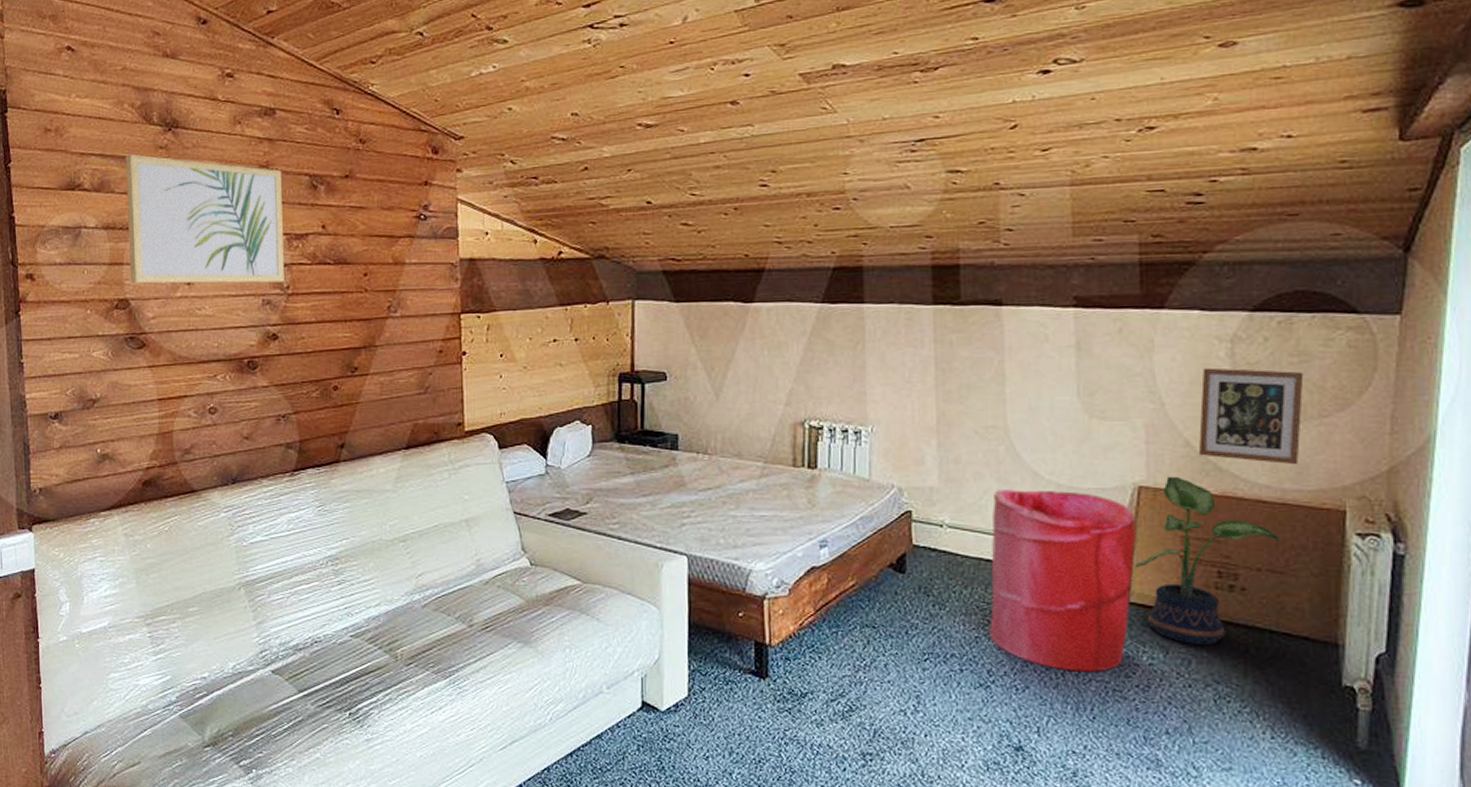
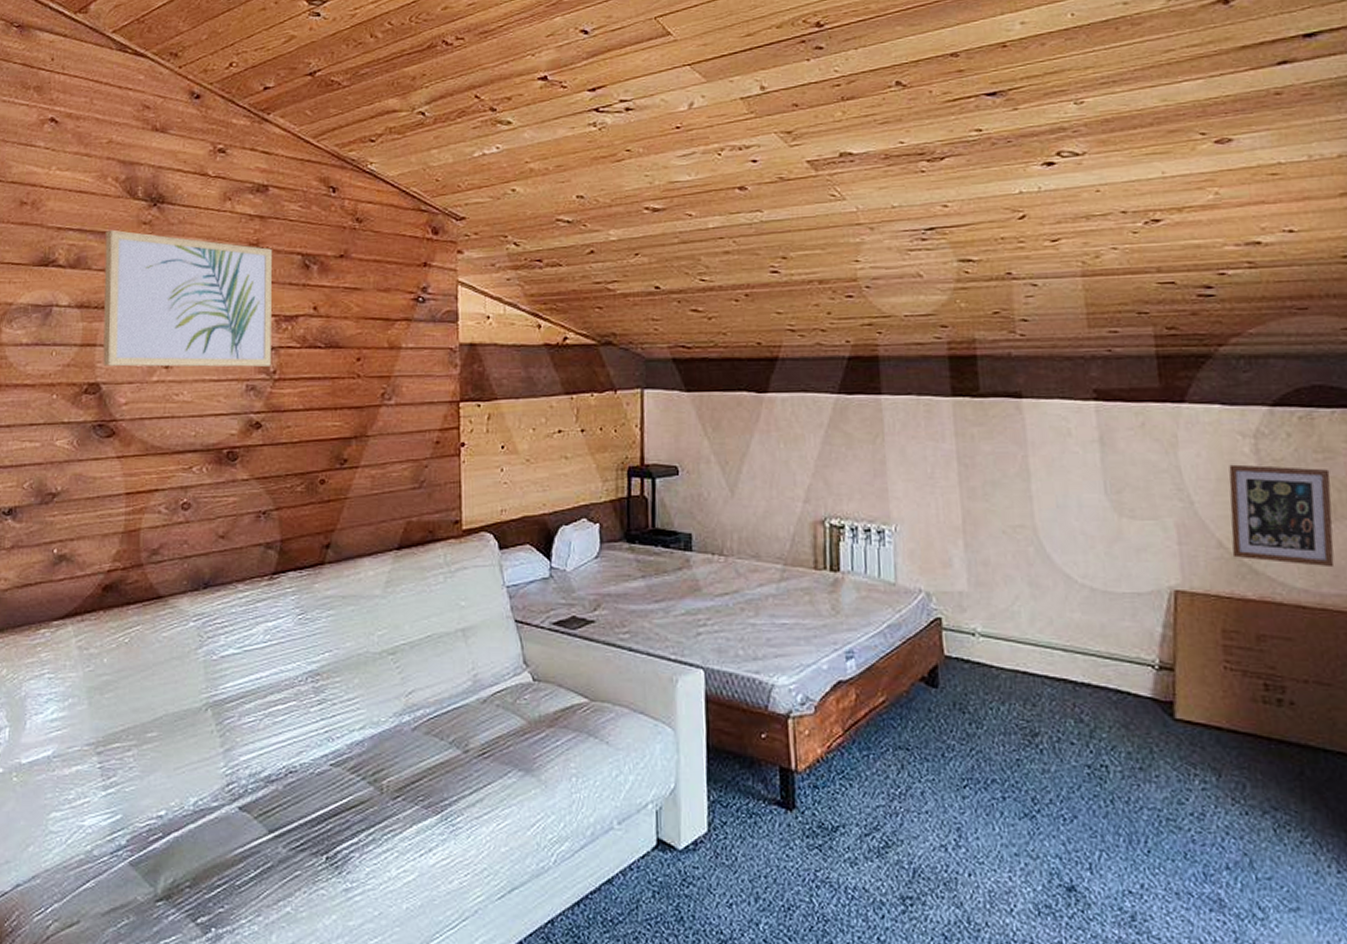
laundry hamper: present [989,490,1137,672] -> none [1026,594,1177,799]
potted plant: present [1134,476,1281,644] -> none [1177,579,1325,766]

